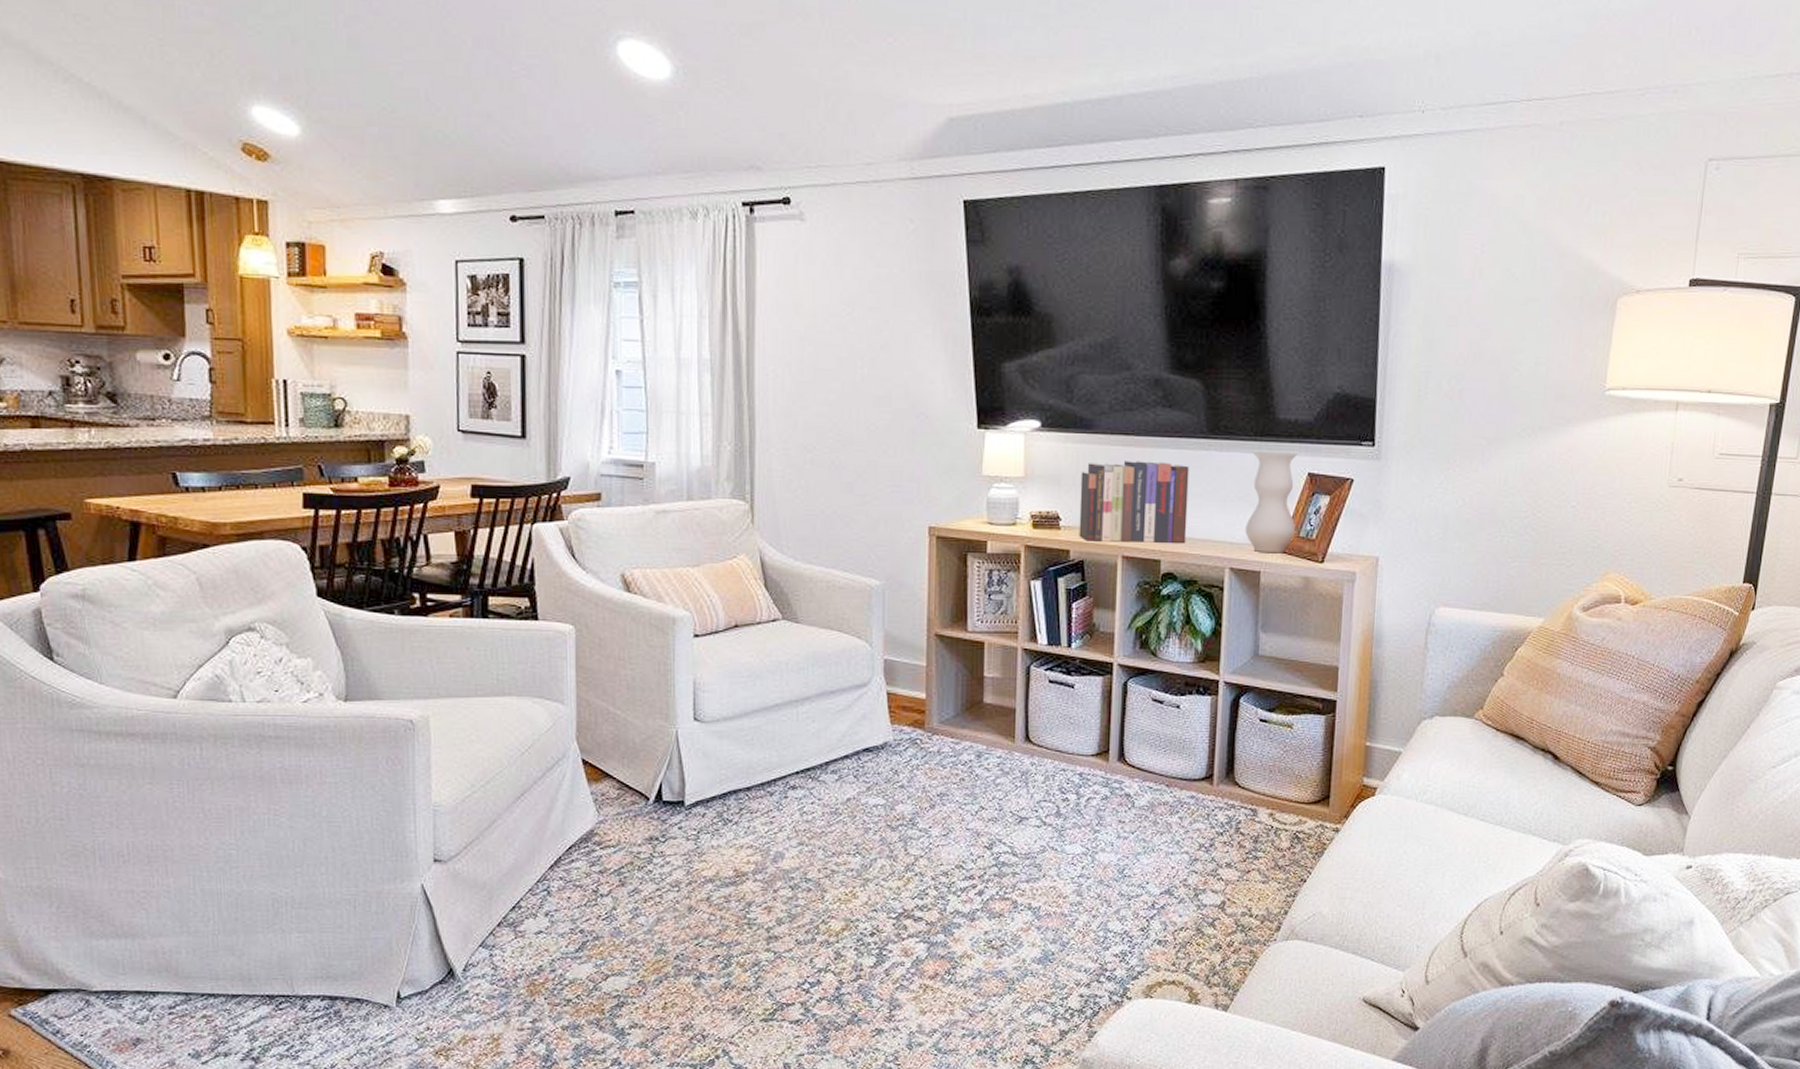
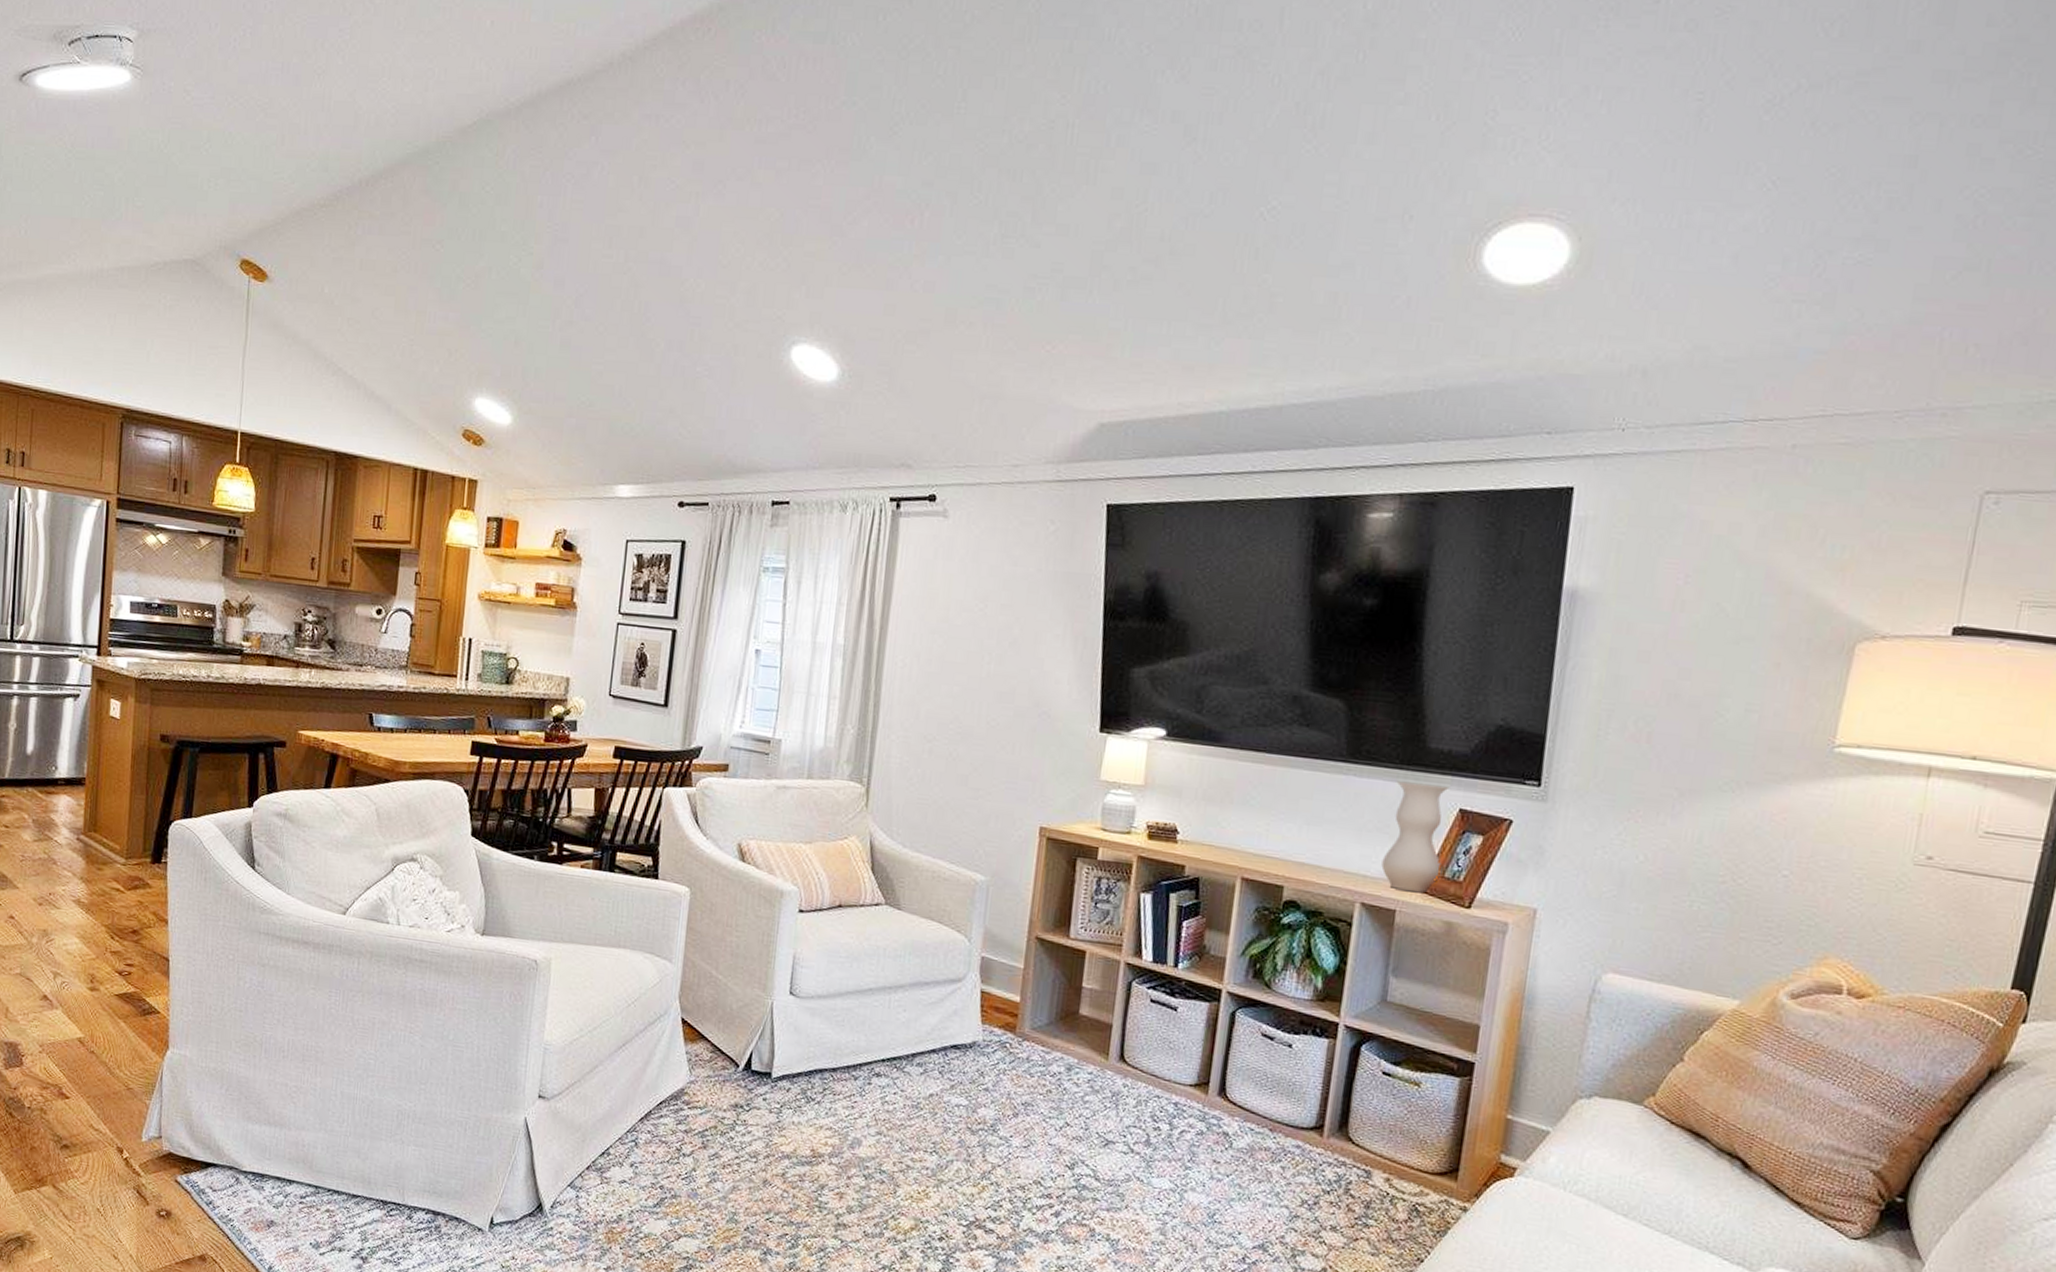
books: present [1079,461,1190,544] -> none [1196,777,1324,872]

